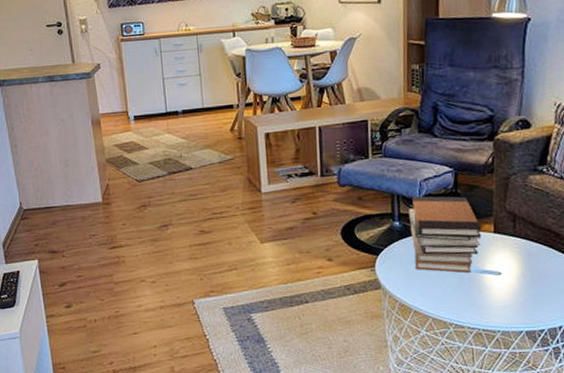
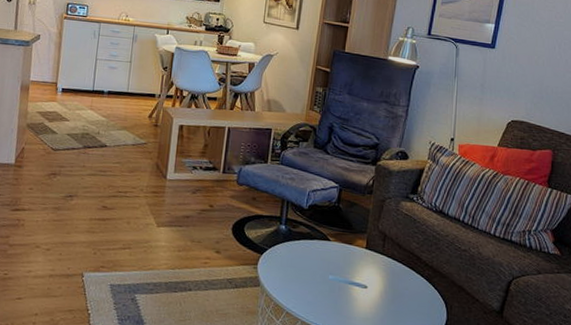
book stack: present [409,196,482,273] -> none [293,204,355,282]

